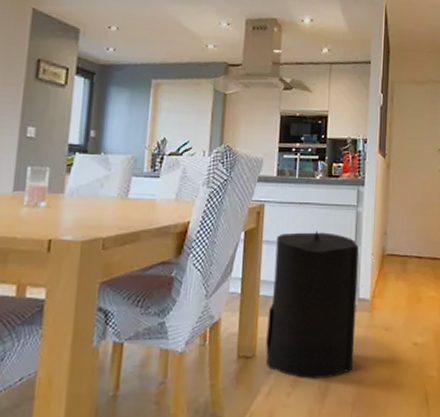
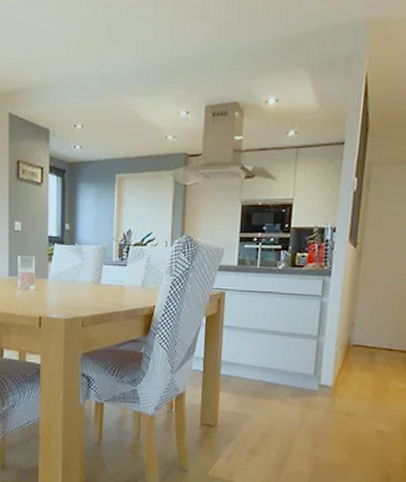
trash can: present [266,231,359,379] -> none [226,319,322,452]

